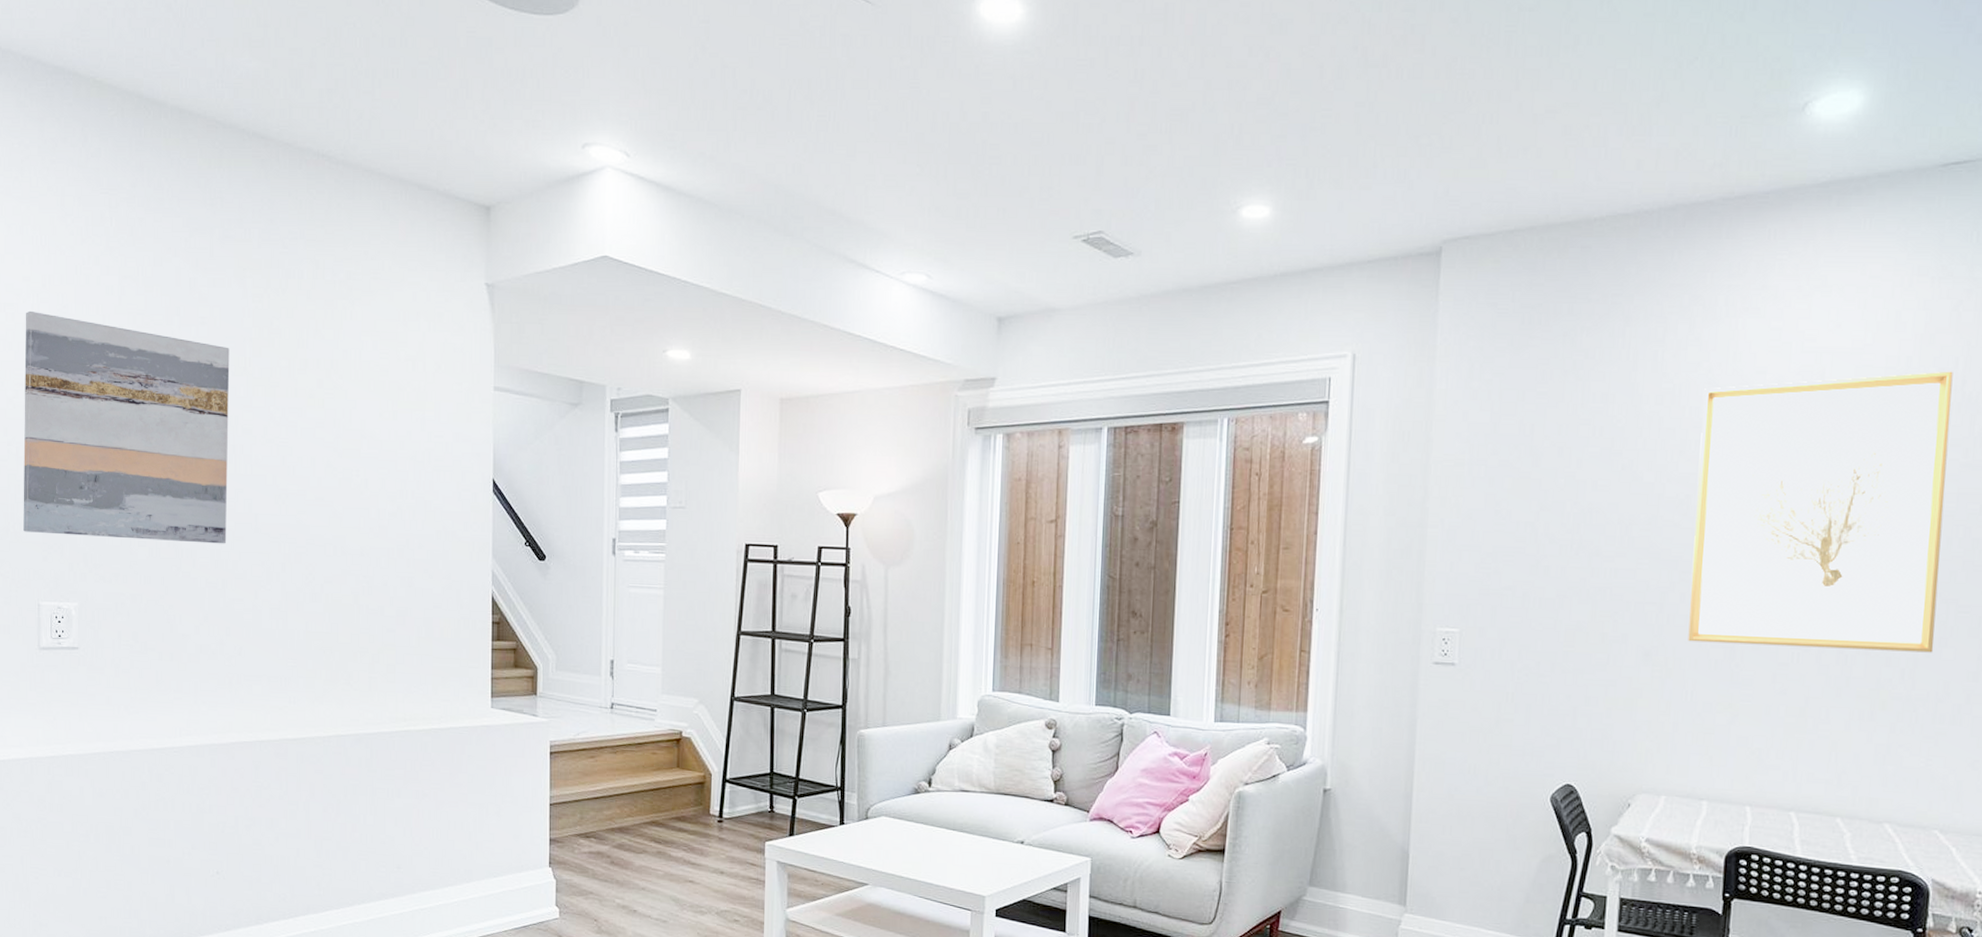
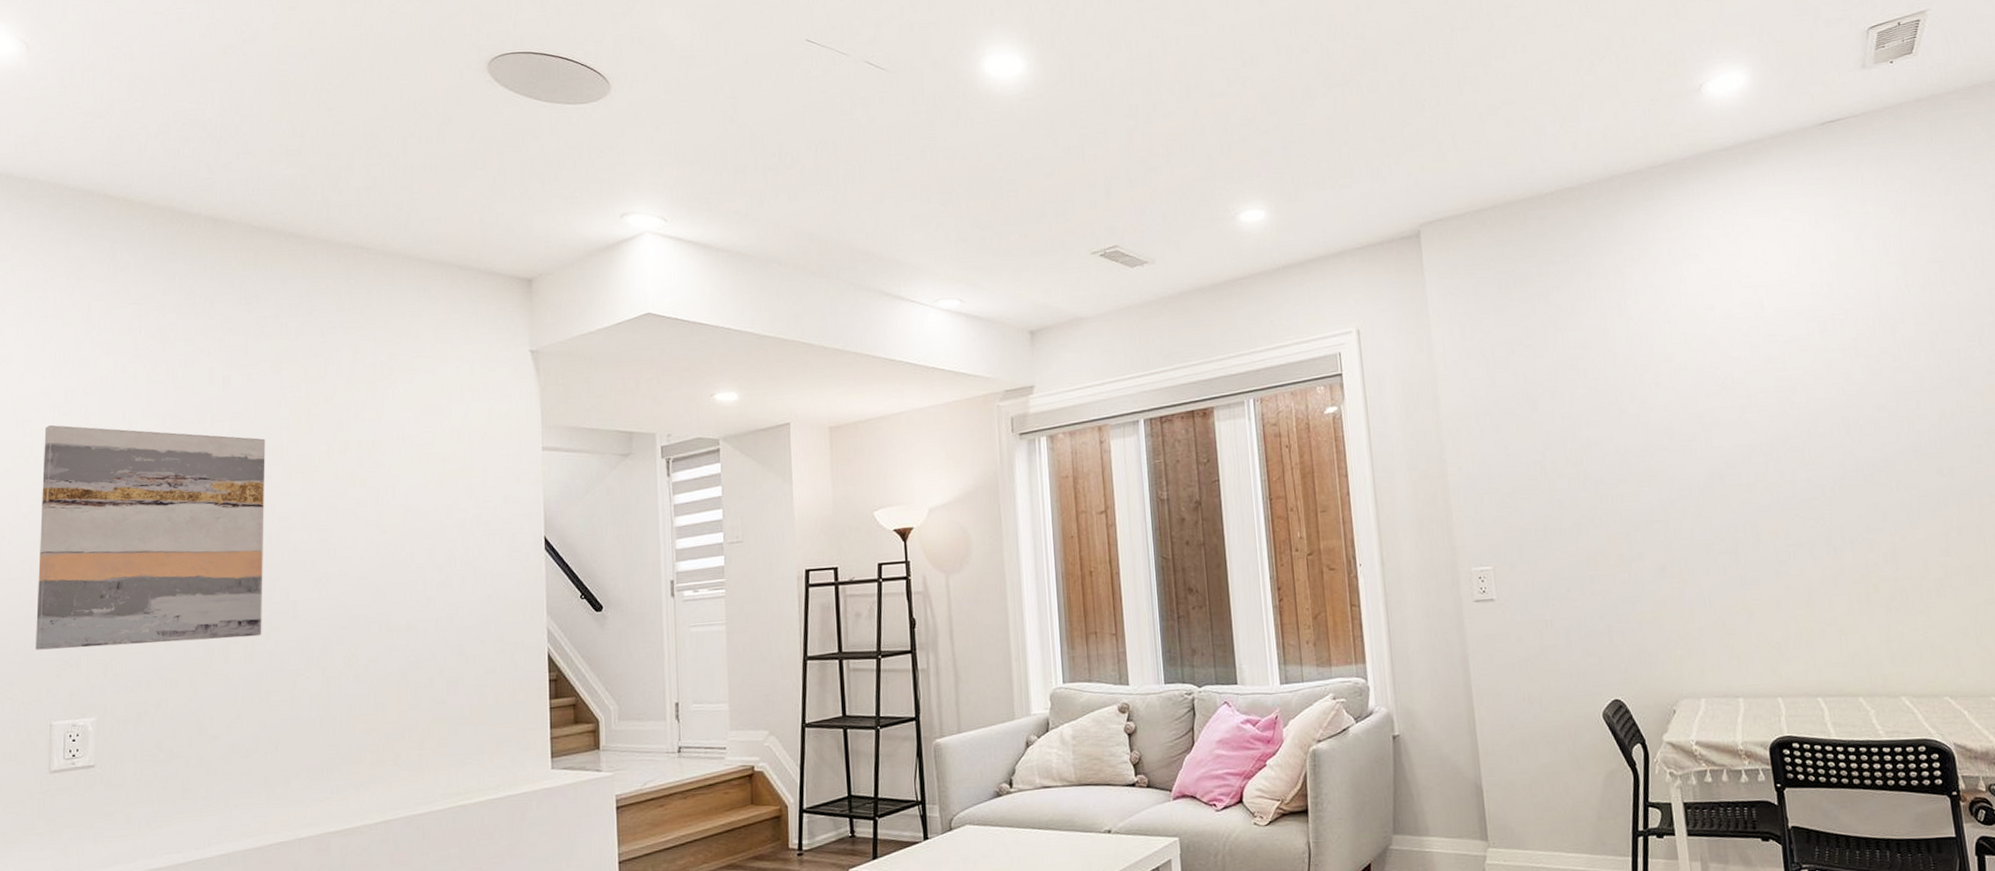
wall art: present [1688,371,1953,653] -> none [1666,290,1907,552]

